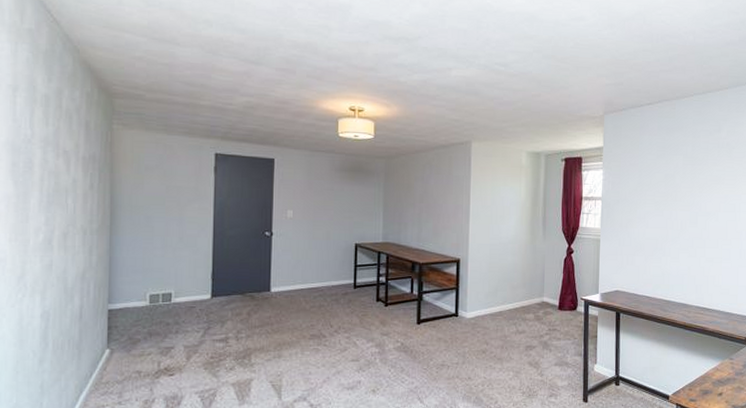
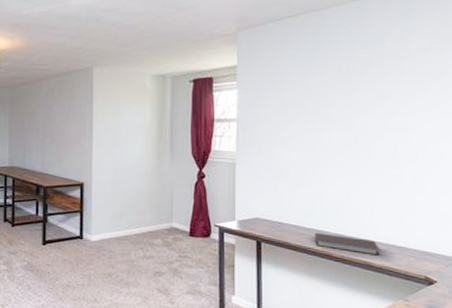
notebook: none [663,303,713,321] -> present [315,233,380,256]

